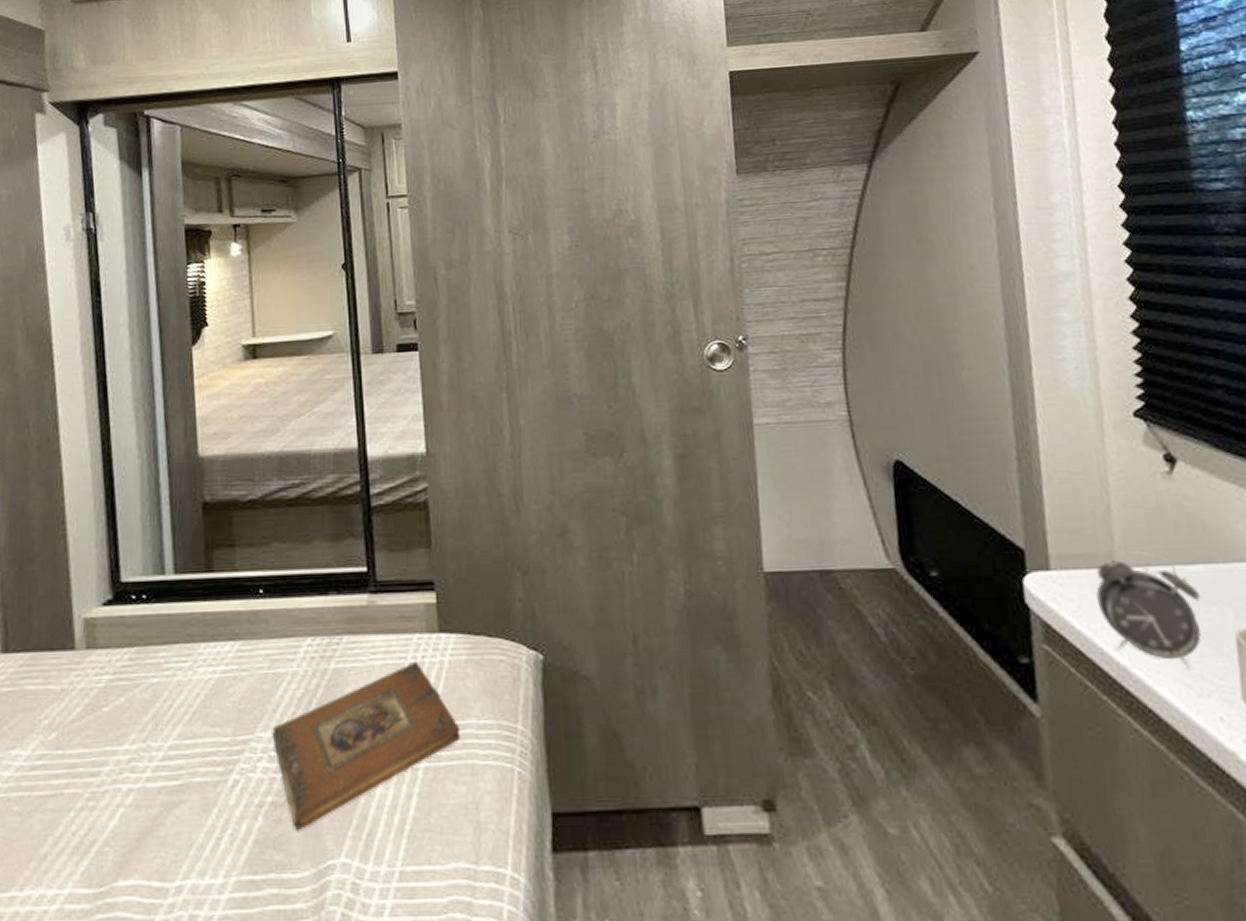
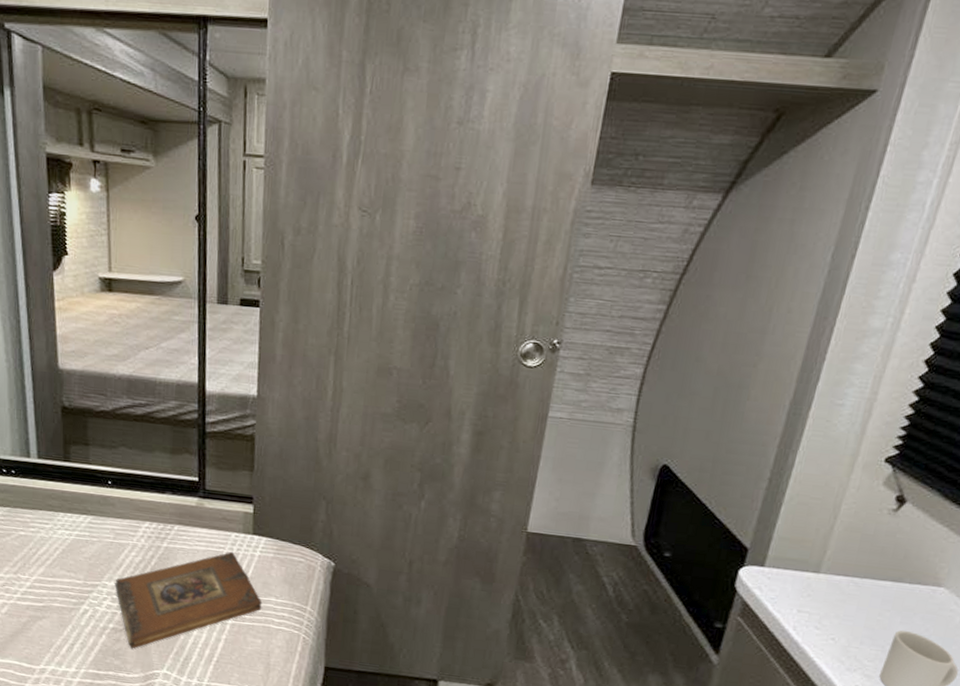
alarm clock: present [1095,550,1202,669] -> none [792,561,881,651]

